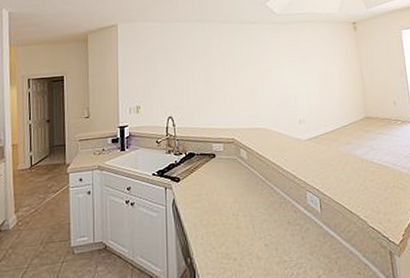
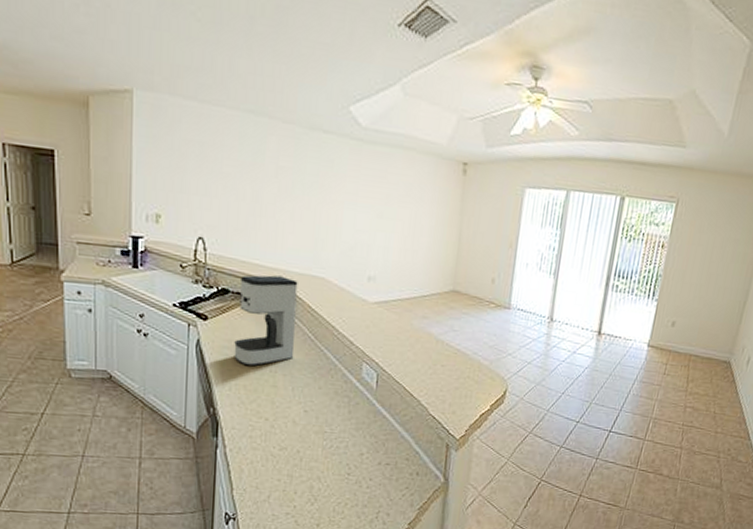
coffee maker: none [202,134,251,214] -> present [233,275,298,367]

